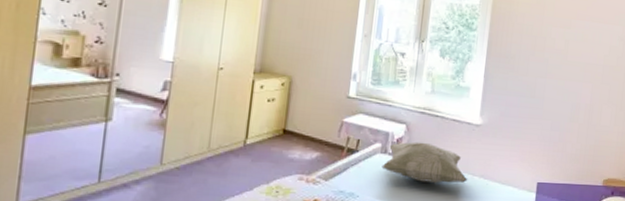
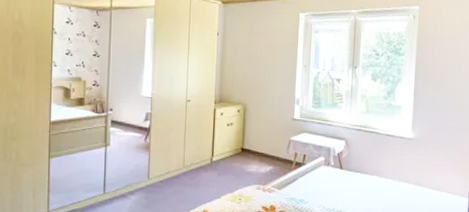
decorative pillow: present [382,141,467,184] -> none [326,155,403,191]

